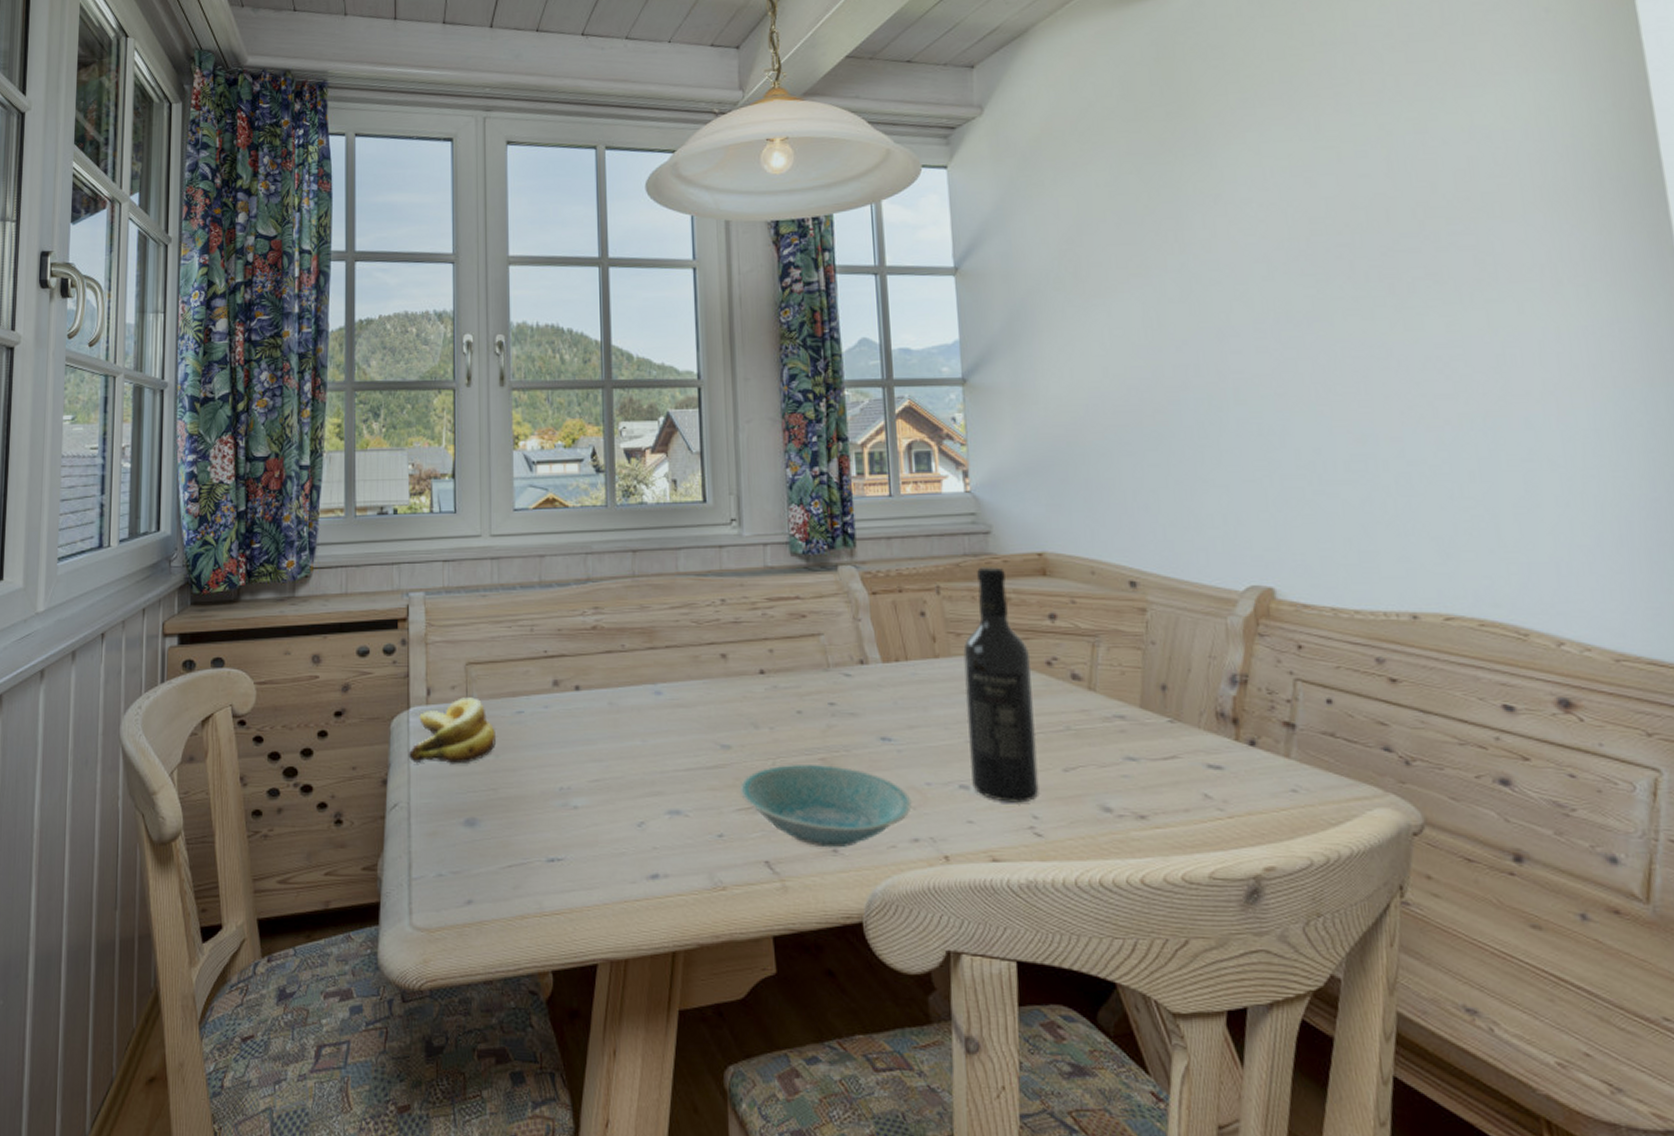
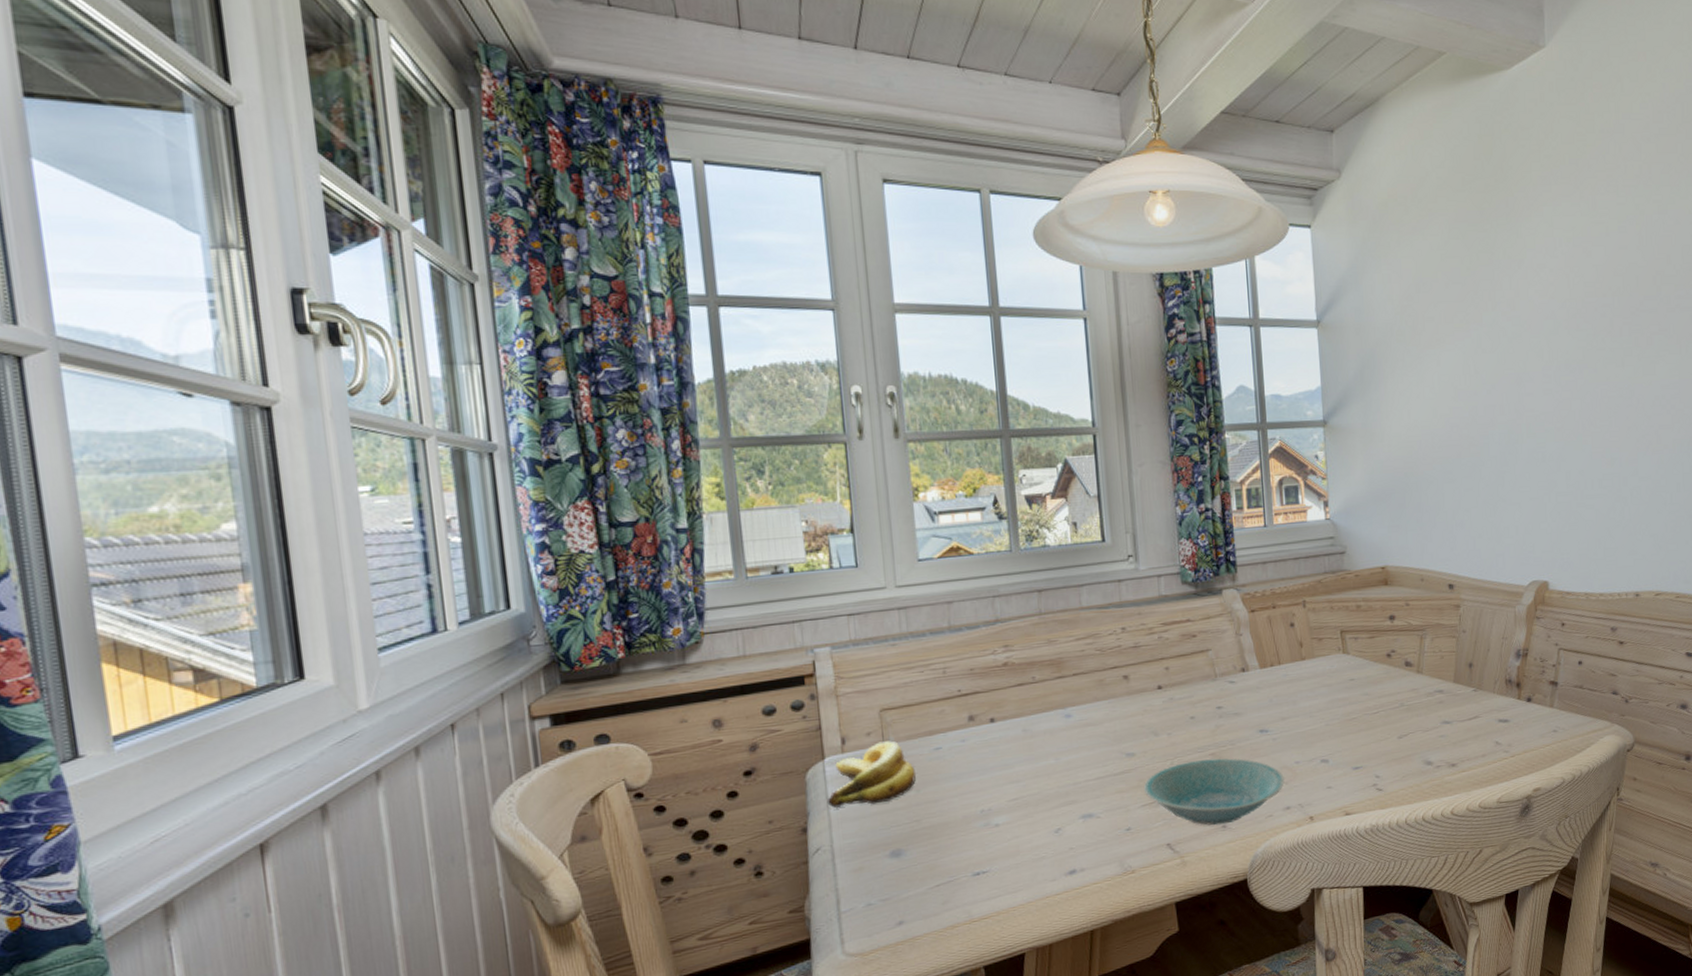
wine bottle: present [963,567,1039,803] -> none [1324,581,1381,769]

